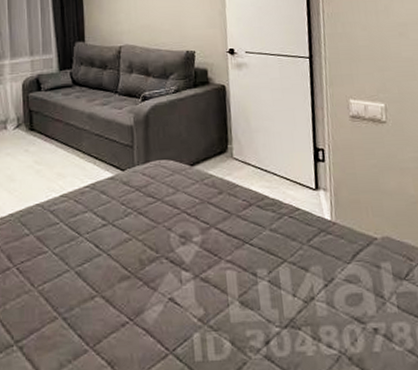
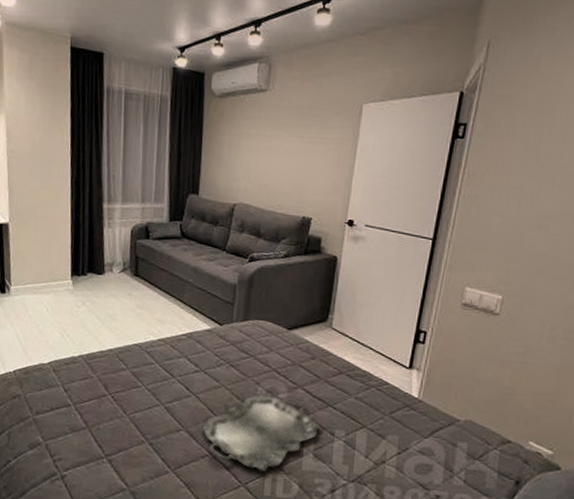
serving tray: none [116,238,243,333] -> present [201,393,322,472]

